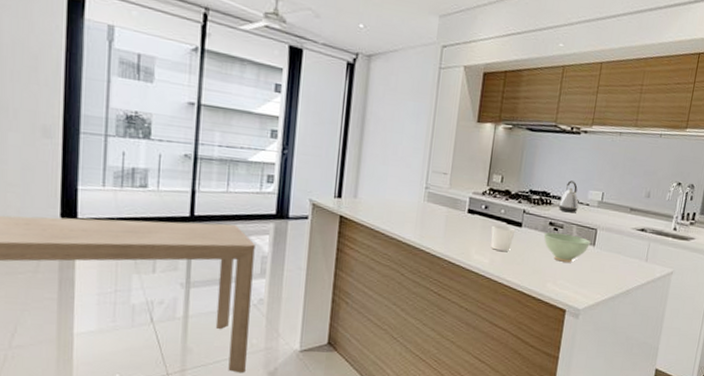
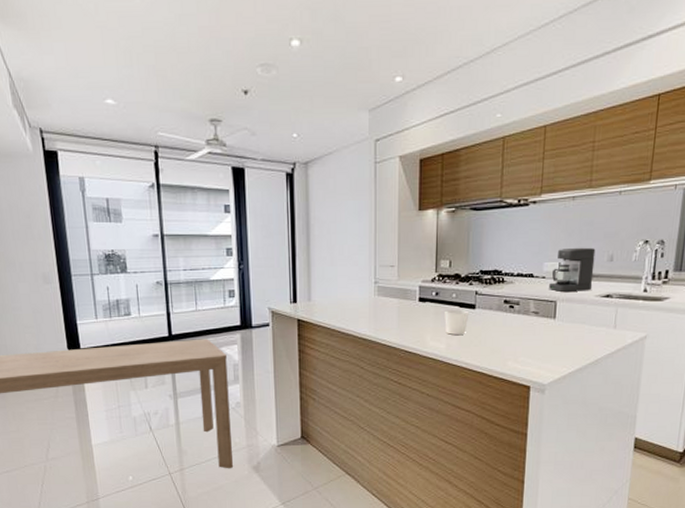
bowl: present [543,232,591,263] -> none [499,310,551,339]
kettle: present [558,180,580,213] -> none [511,255,535,288]
coffee maker: none [591,179,636,223] -> present [549,247,596,292]

